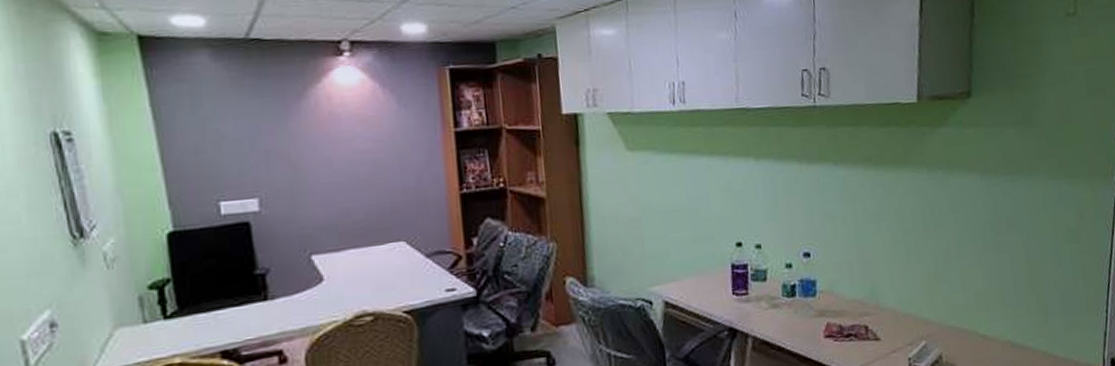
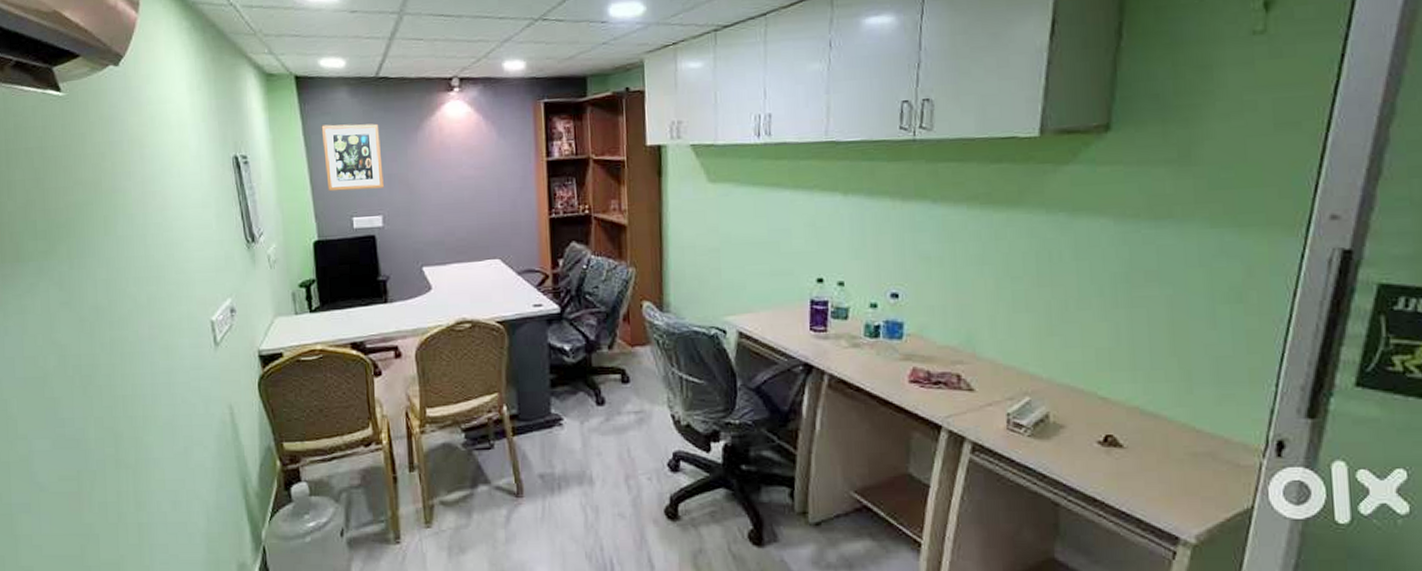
wall art: none [174,92,259,173] -> present [321,123,384,192]

